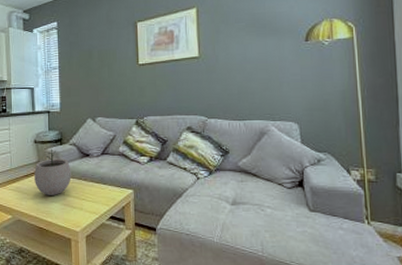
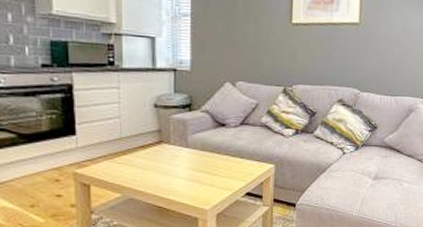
plant pot: present [34,149,71,195] -> none [153,116,202,170]

